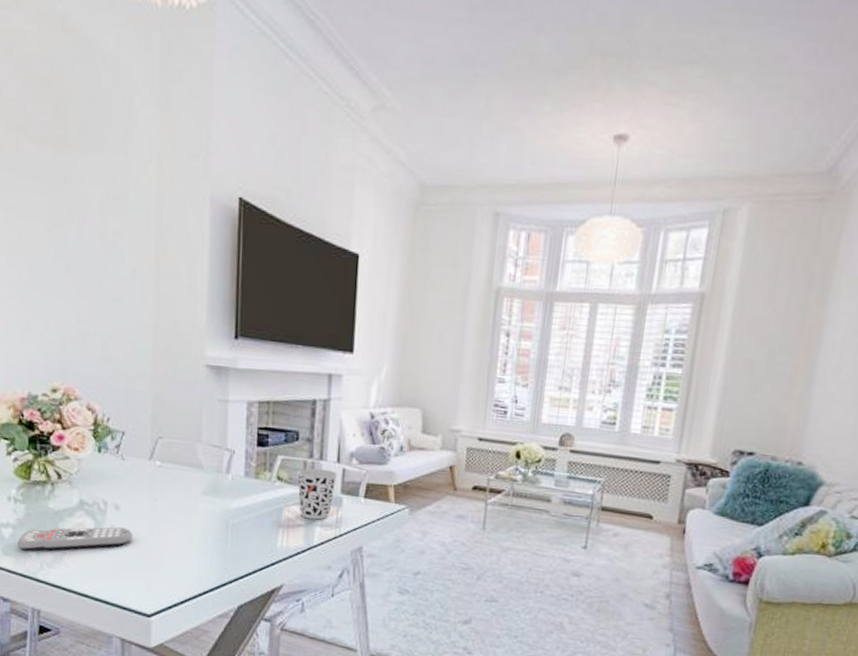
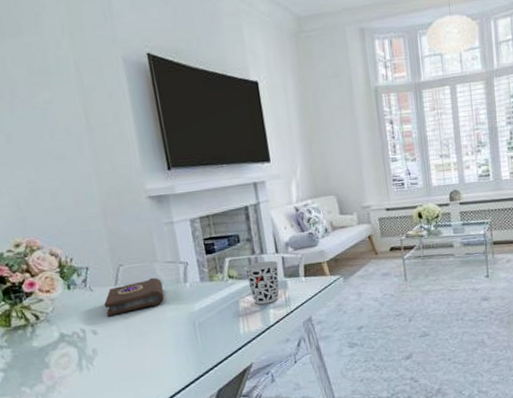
remote control: present [17,527,132,552] -> none [10,348,114,390]
book: none [134,459,201,494] -> present [104,277,165,317]

